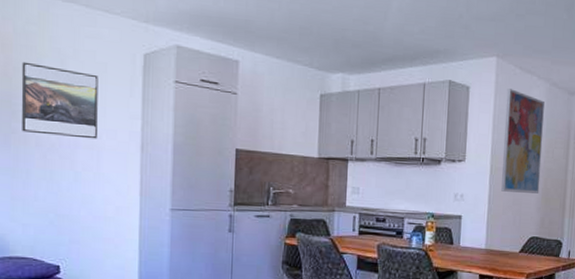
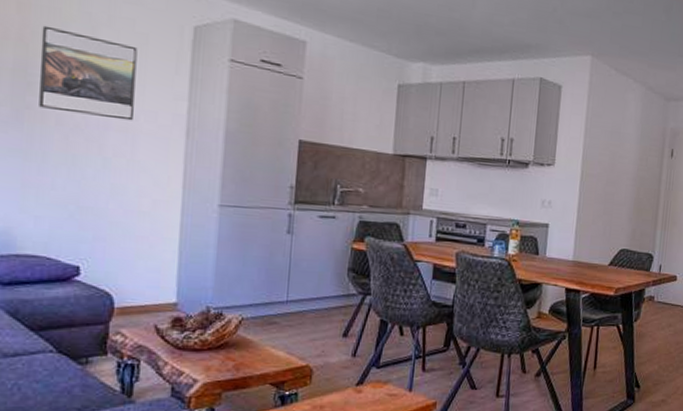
wall art: present [501,88,545,194] -> none [592,90,640,203]

